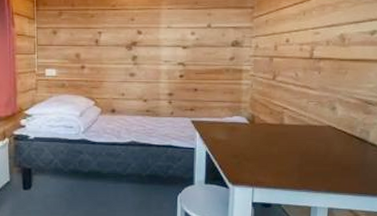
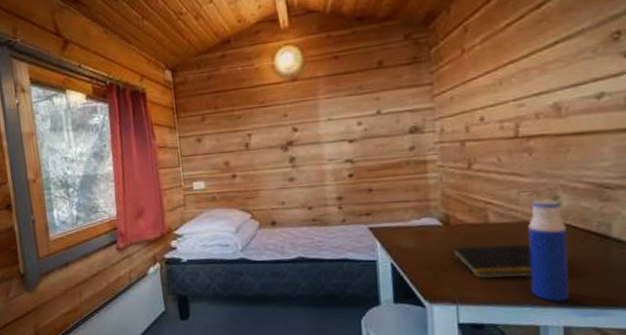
notepad: none [252,141,312,170] -> present [450,244,532,280]
water bottle: none [308,109,339,189] -> present [527,200,569,302]

